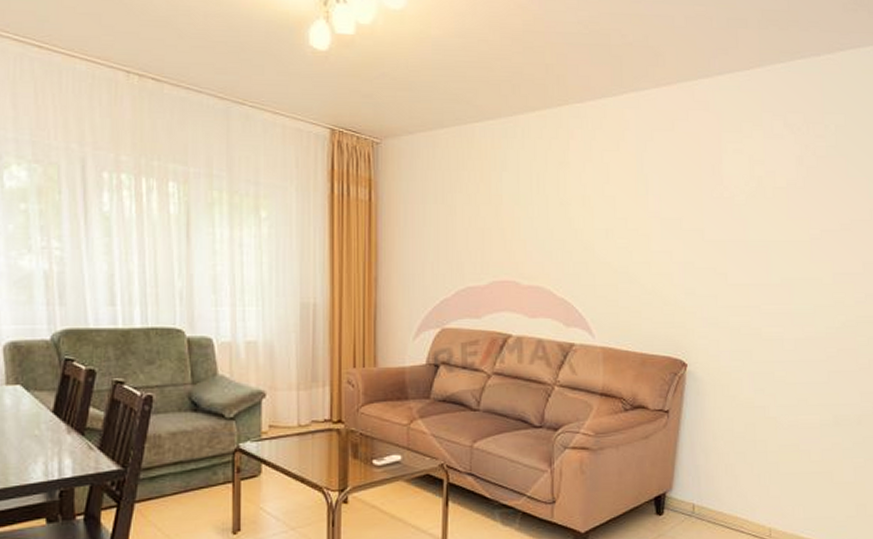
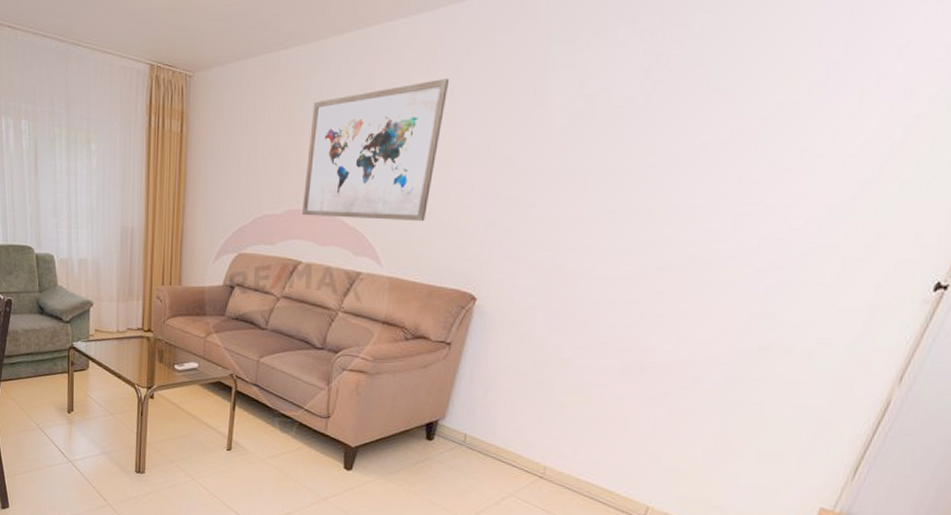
wall art: none [507,157,639,291] -> present [301,79,450,222]

